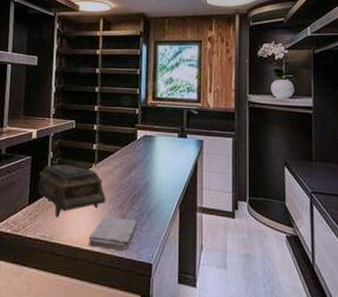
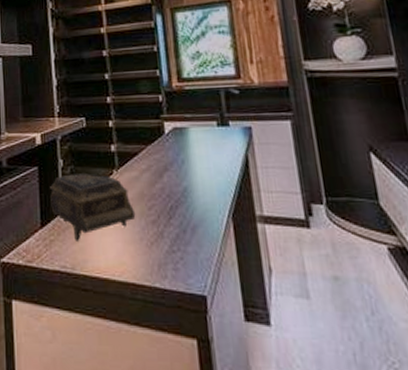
washcloth: present [88,217,137,251] -> none [119,237,180,280]

